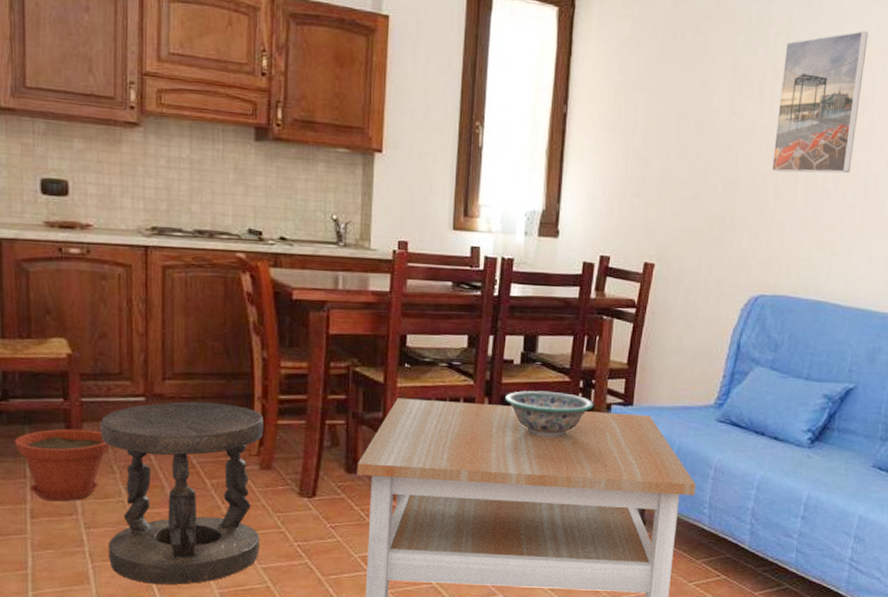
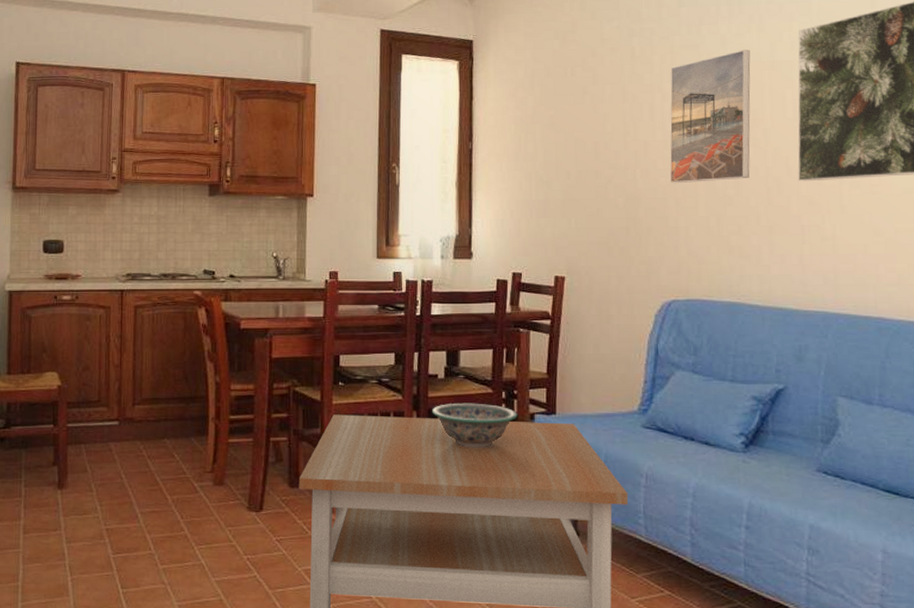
plant pot: present [14,428,111,502] -> none [13,451,90,518]
stool: present [100,401,264,584] -> none [81,424,217,597]

